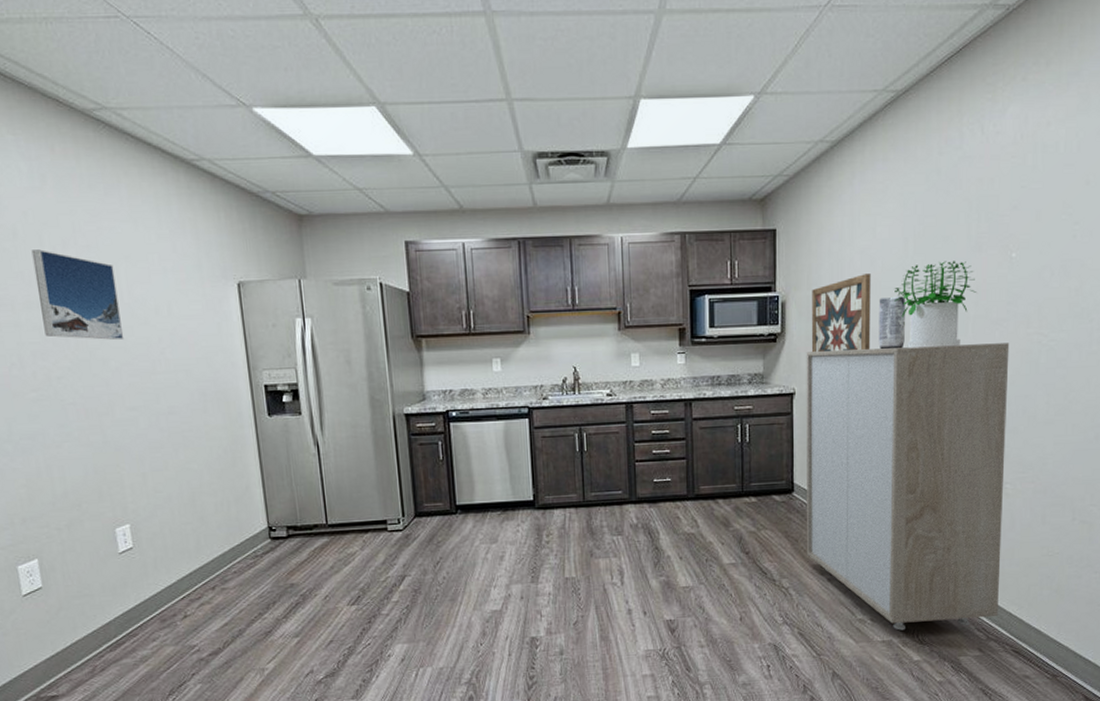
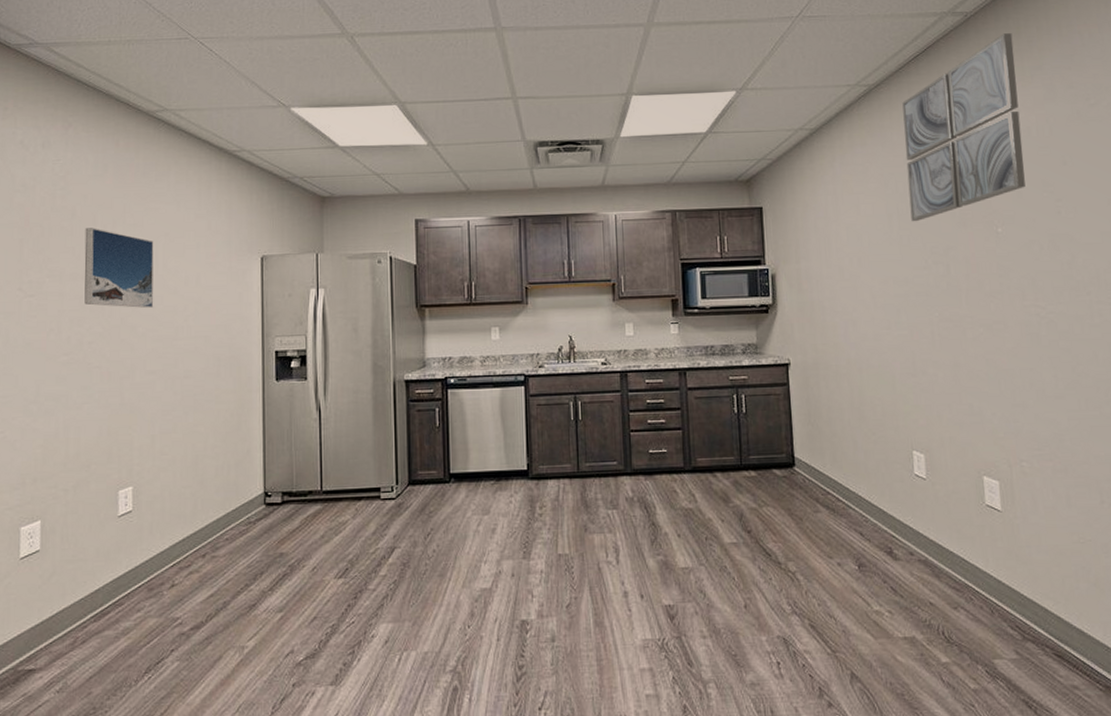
storage cabinet: present [806,343,1010,631] -> none [798,315,1032,626]
wall art: present [811,274,871,353] -> none [801,248,864,324]
juice carton: present [878,296,906,350] -> none [868,269,898,321]
potted plant: present [894,260,977,349] -> none [883,235,967,320]
wall art: none [927,32,1054,246] -> present [902,33,1025,222]

